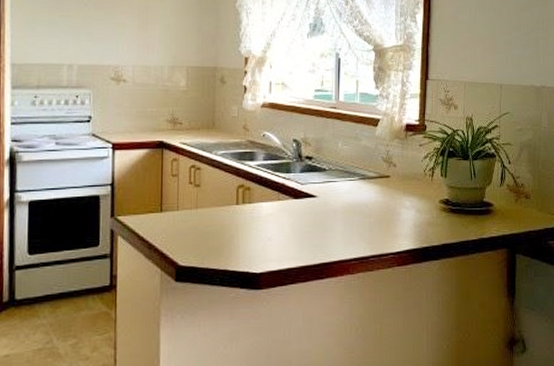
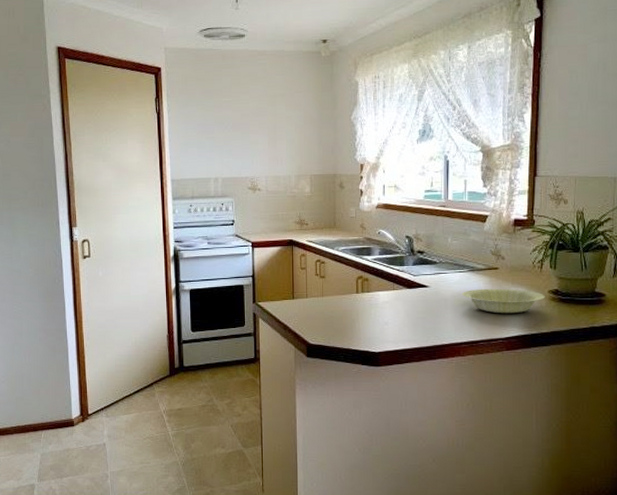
bowl: none [353,198,436,226] -> present [462,288,545,314]

